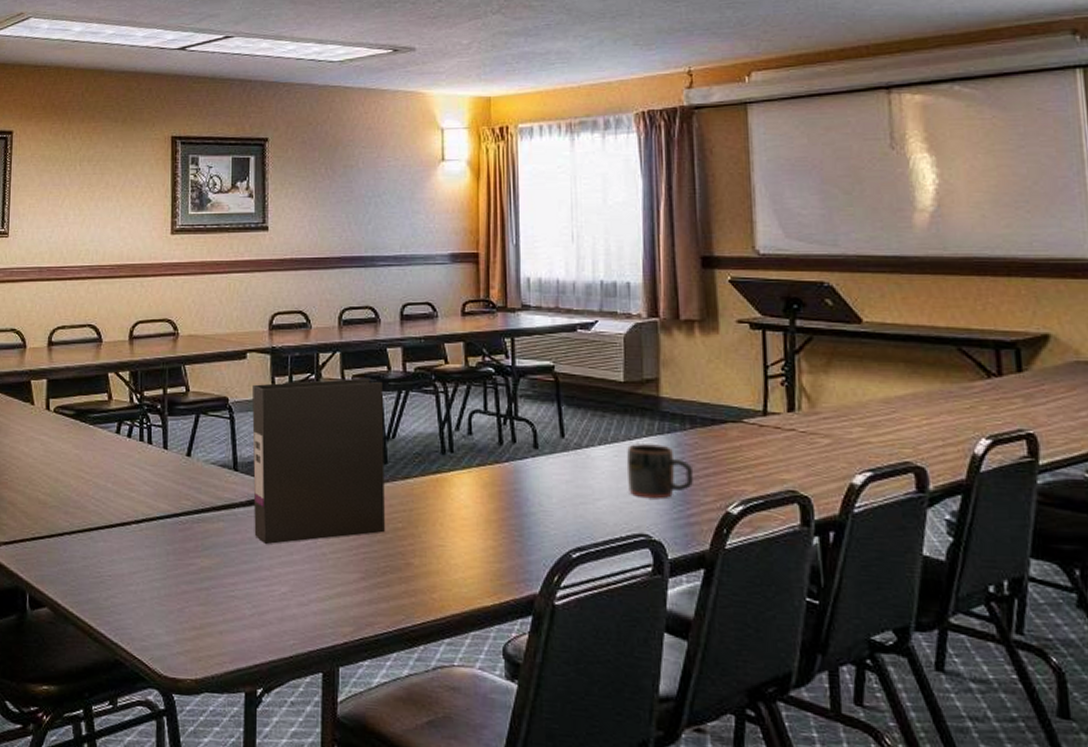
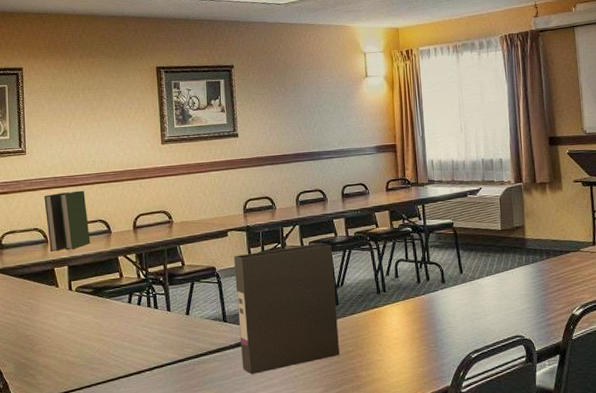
binder: none [25,286,76,360] -> present [44,190,91,252]
mug: present [626,444,693,498] -> none [505,272,550,310]

